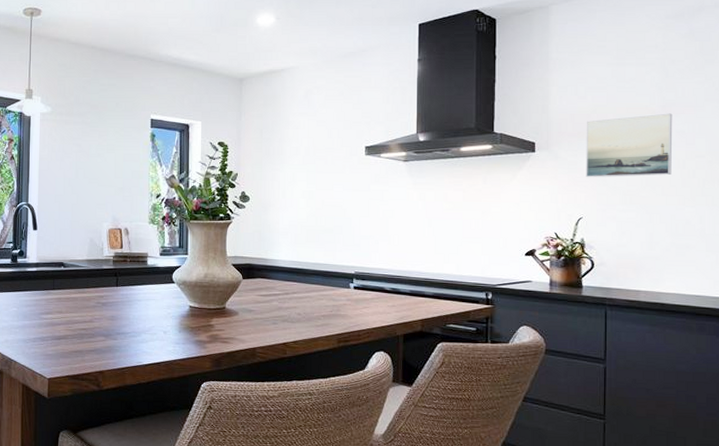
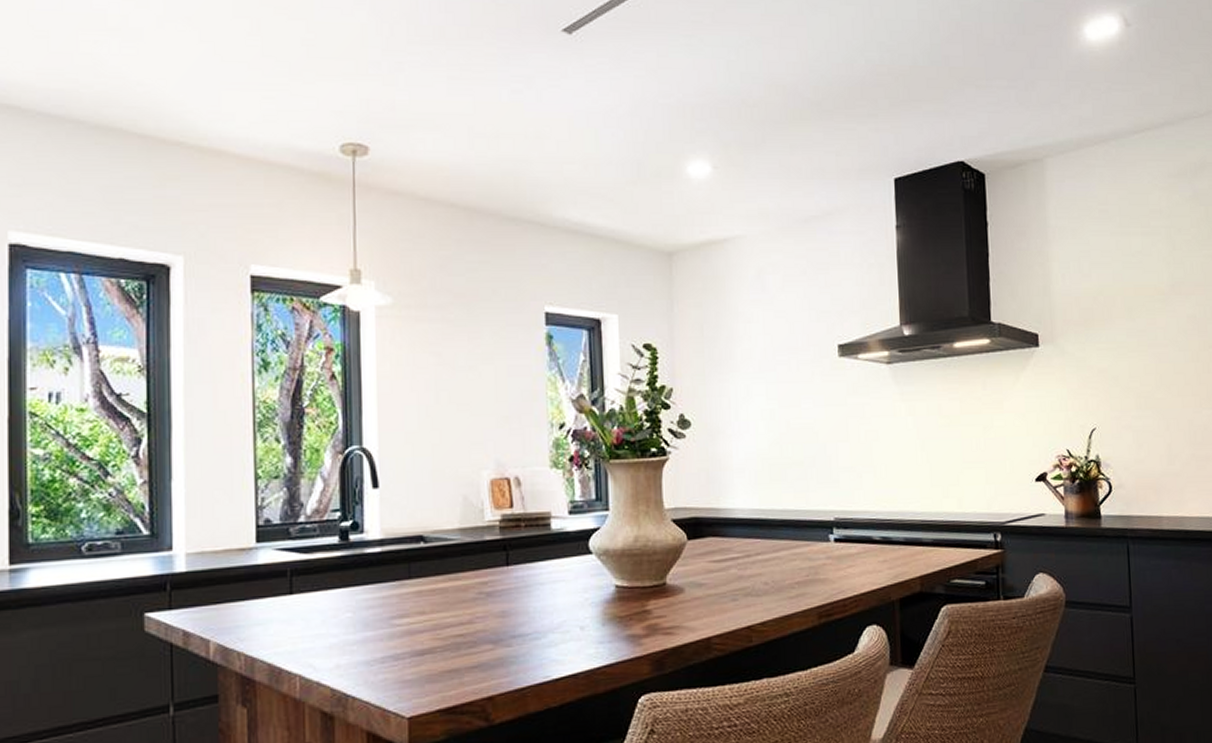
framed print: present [586,113,673,178] -> none [1093,294,1186,378]

